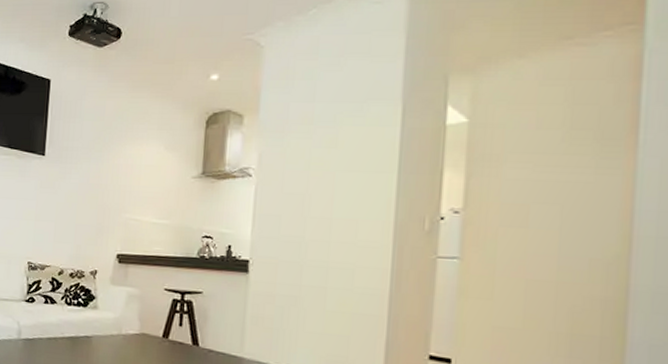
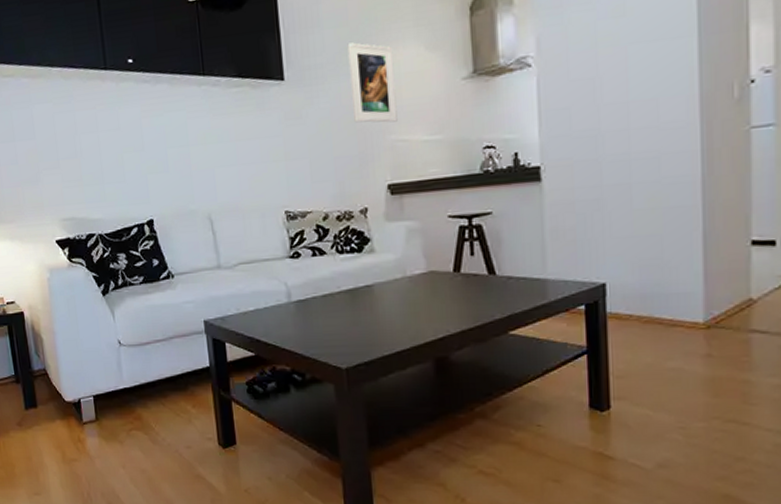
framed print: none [97,134,138,204] -> present [347,42,398,123]

